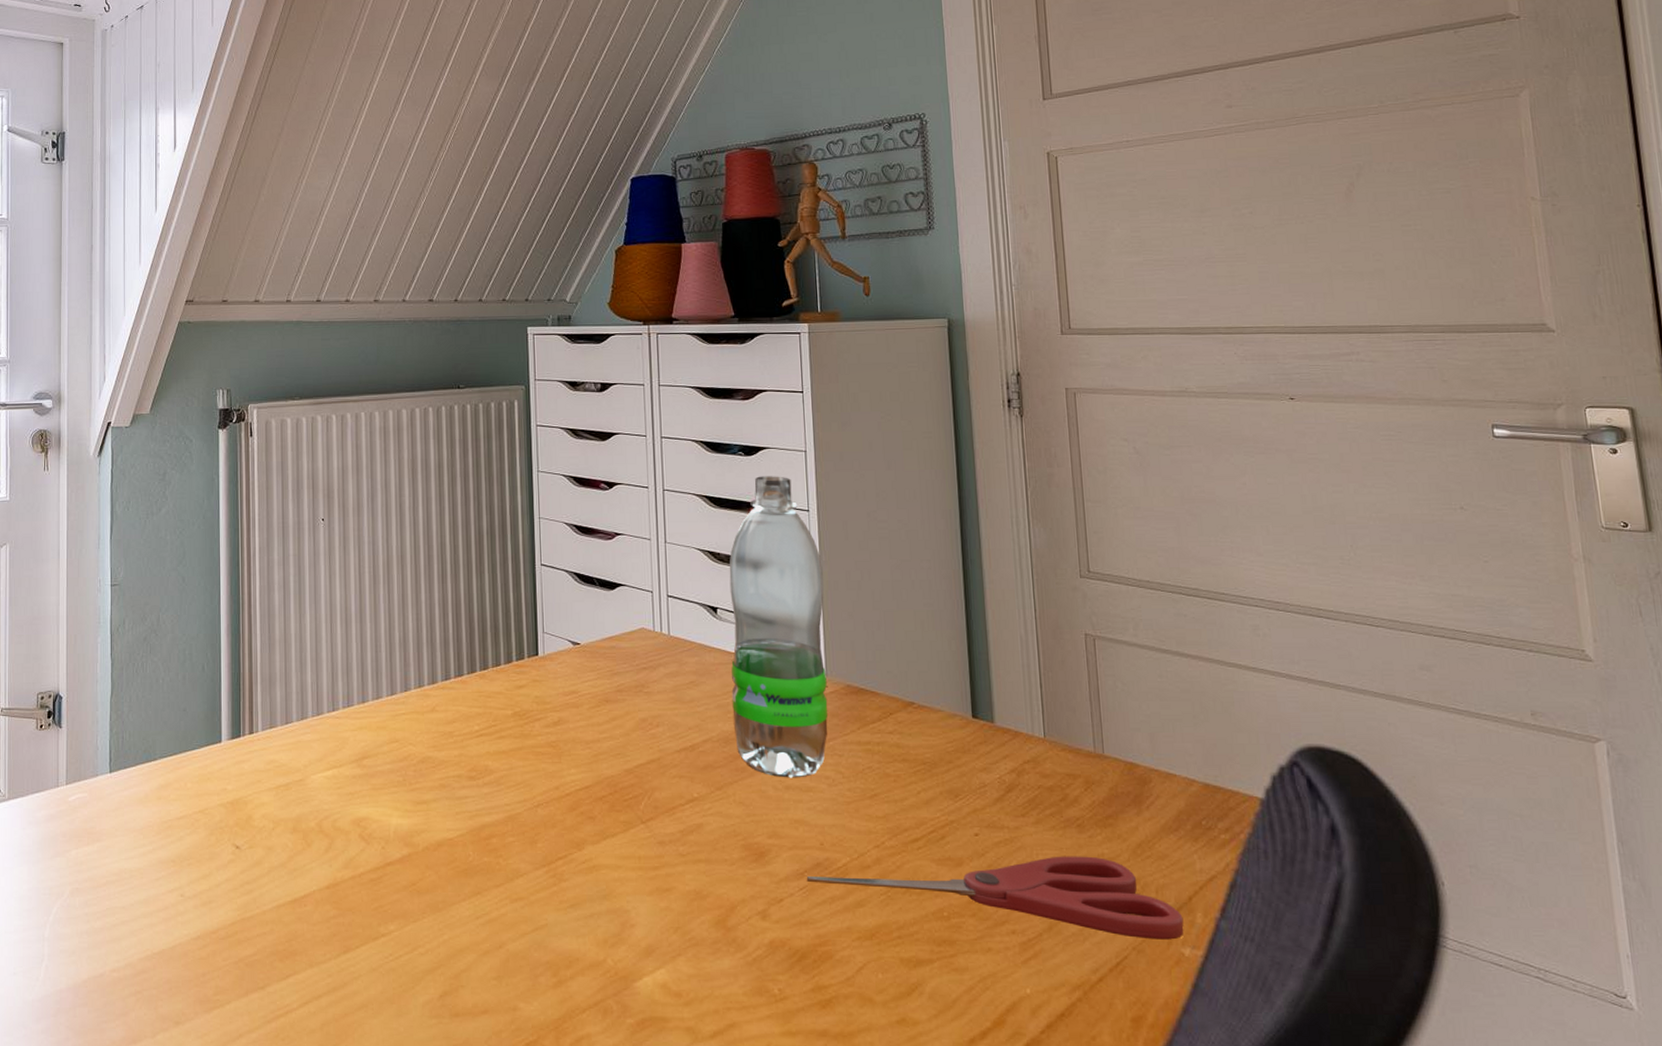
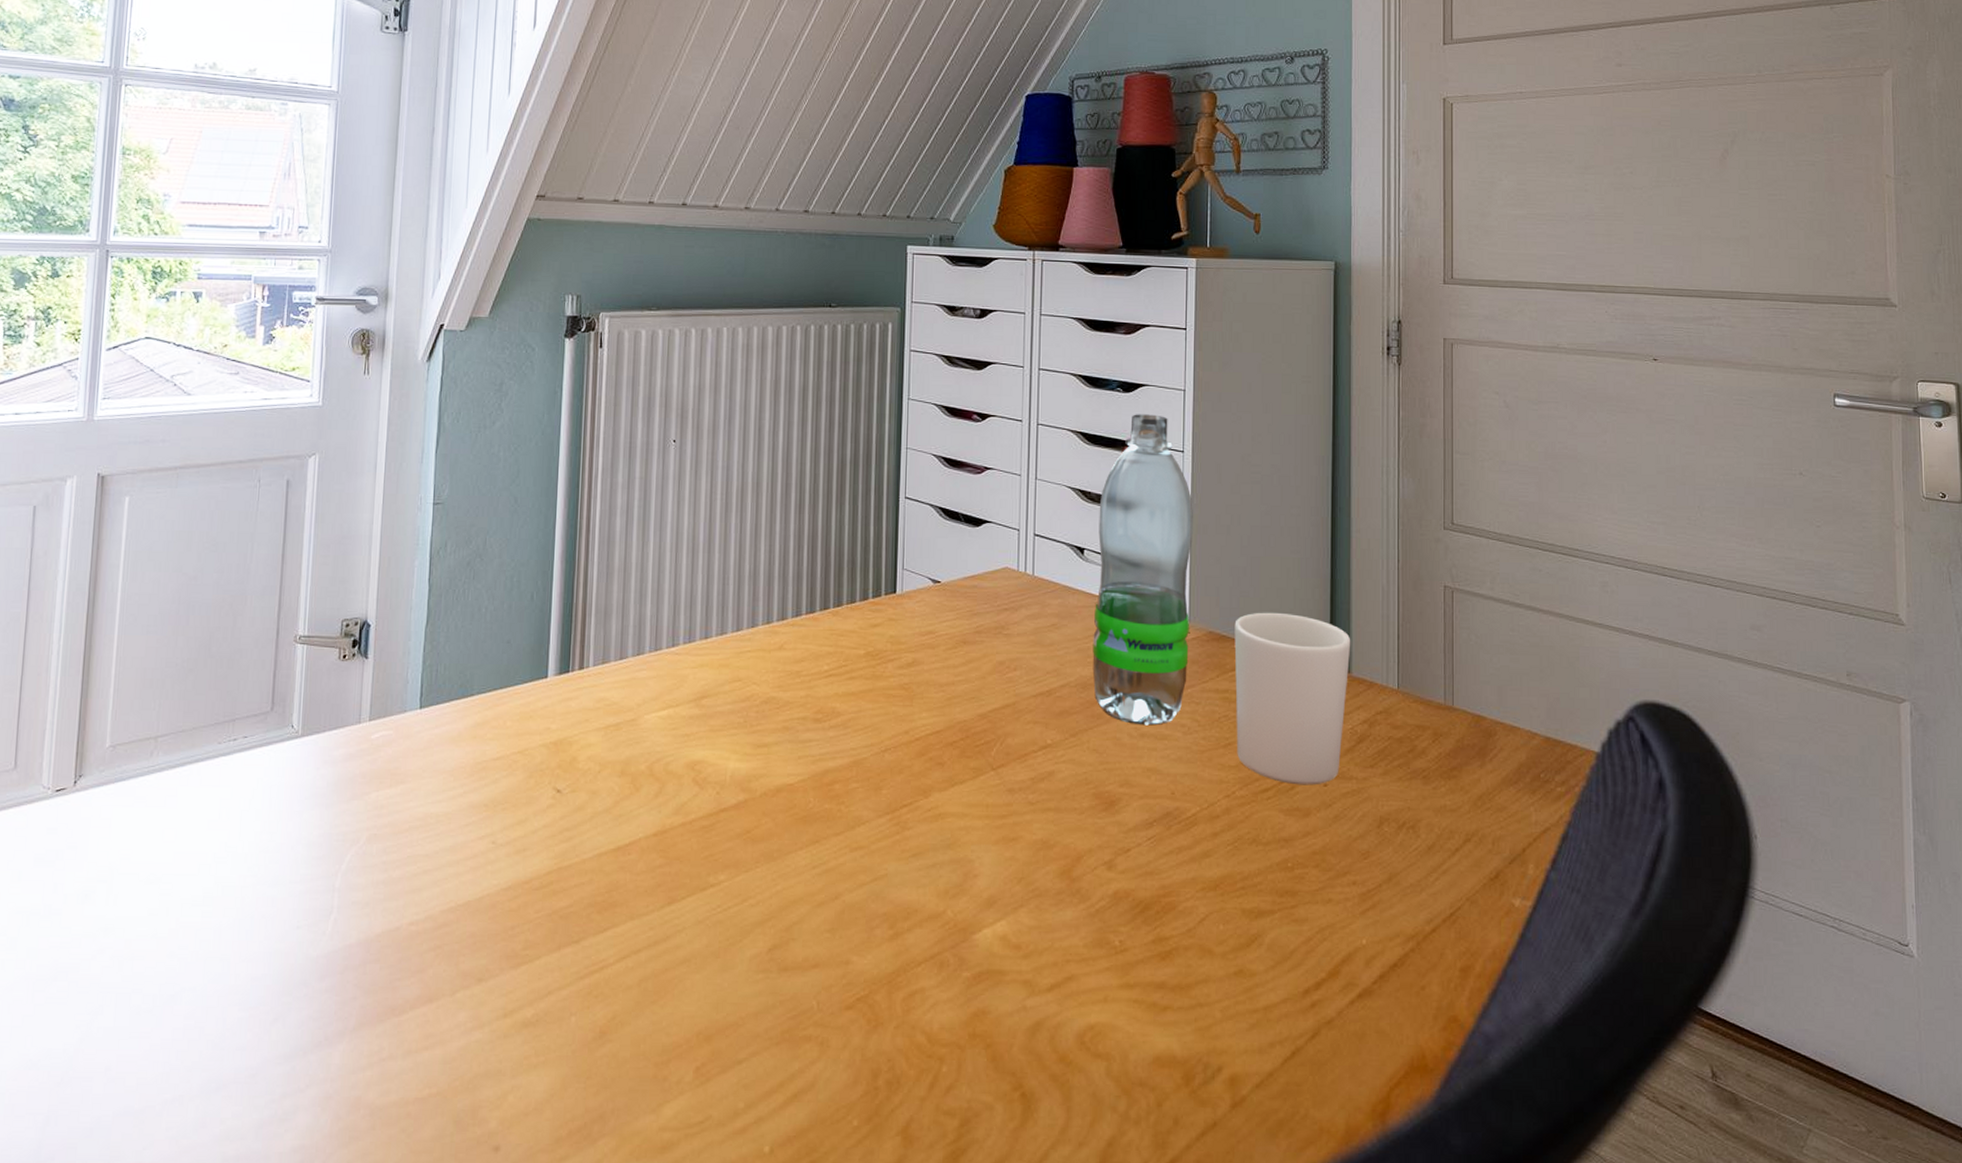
scissors: present [806,856,1184,940] -> none [1155,807,1516,891]
mug: none [872,664,993,835] -> present [1234,612,1351,785]

